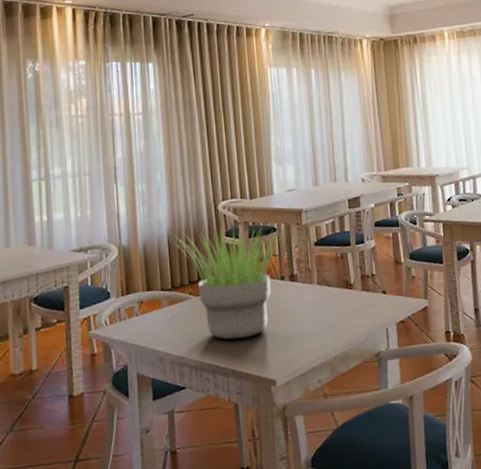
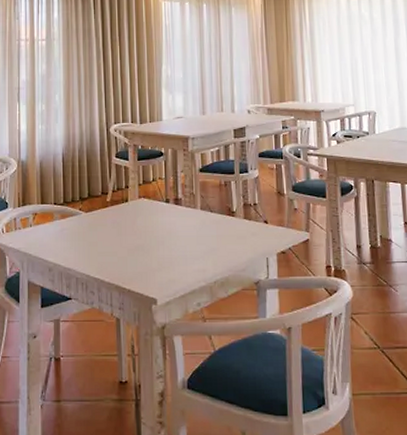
potted plant: present [177,226,285,340] -> none [71,149,171,257]

